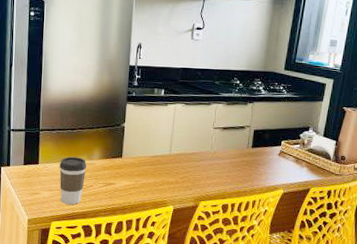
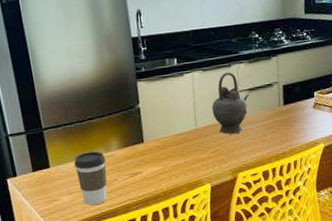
teapot: none [186,109,223,165] -> present [211,72,249,134]

